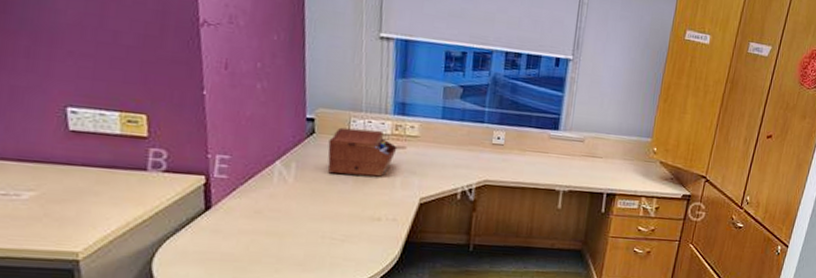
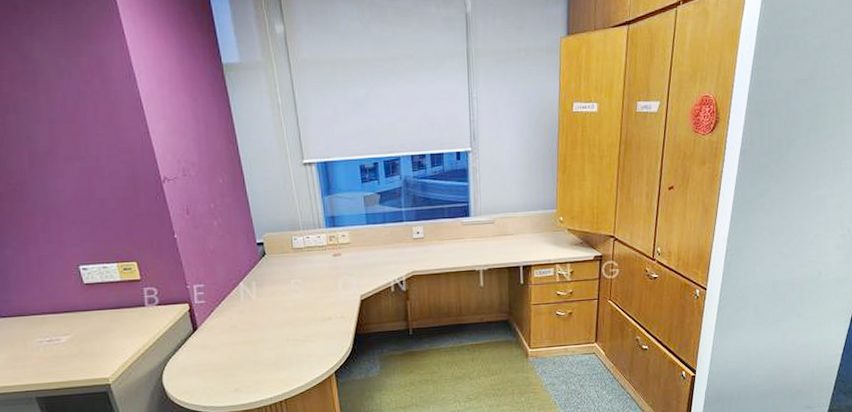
sewing box: present [327,127,398,177] -> none [278,243,334,286]

